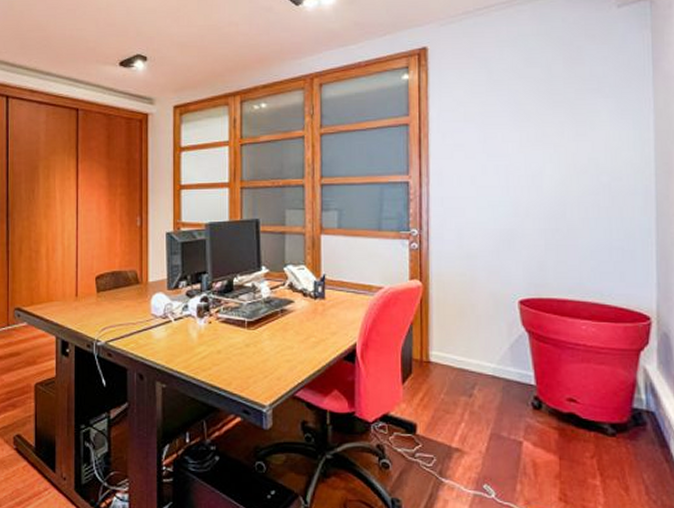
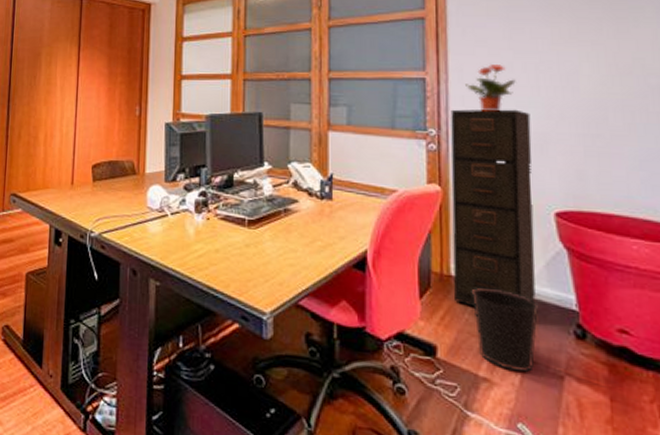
filing cabinet: none [431,208,501,387] -> present [451,109,536,307]
potted plant: none [444,167,489,211] -> present [465,64,516,112]
wastebasket: none [446,370,504,442] -> present [471,287,539,373]

